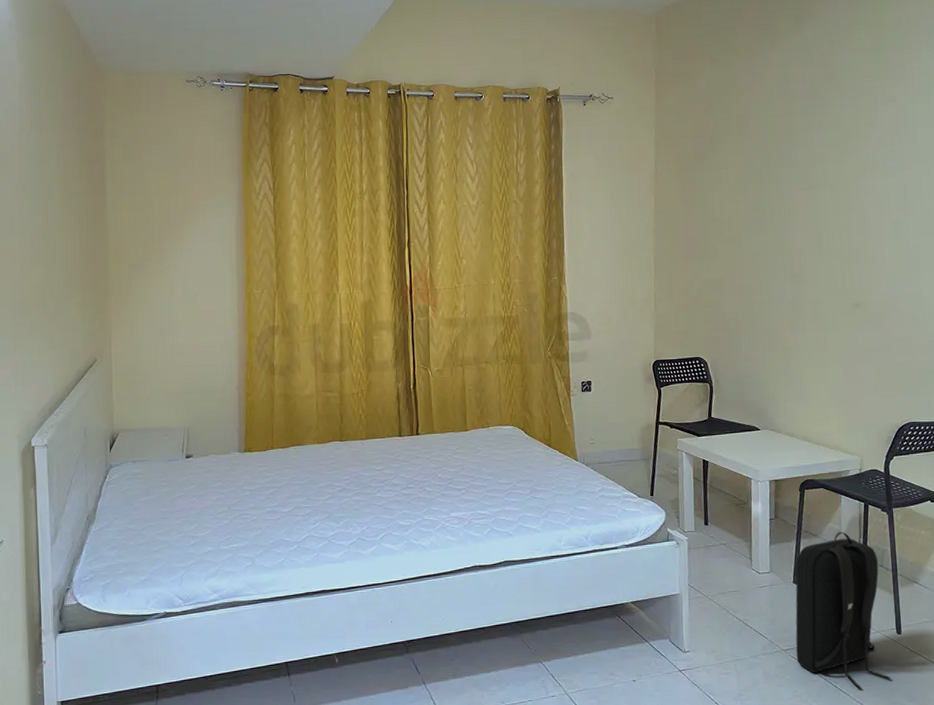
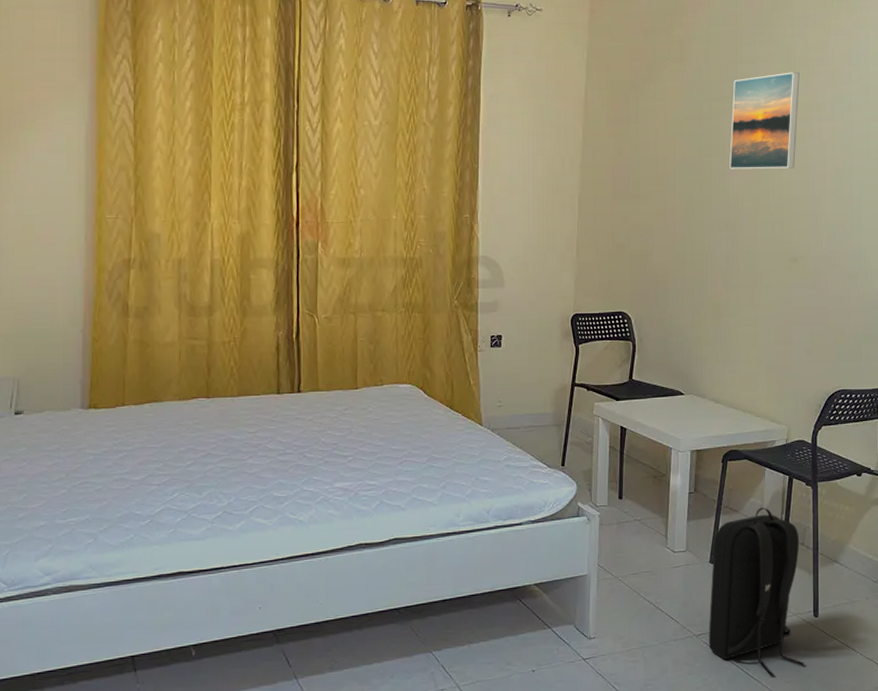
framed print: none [790,137,853,227] -> present [729,72,800,169]

